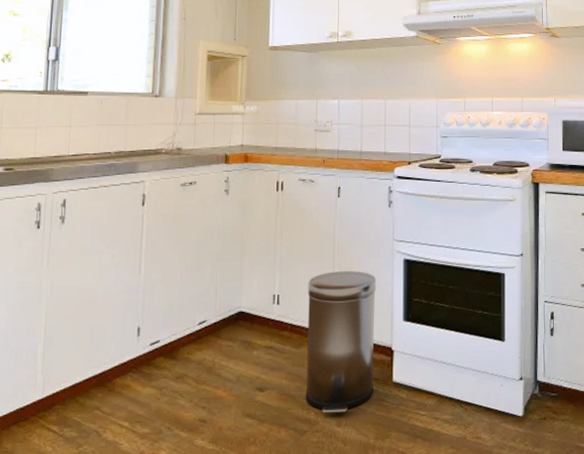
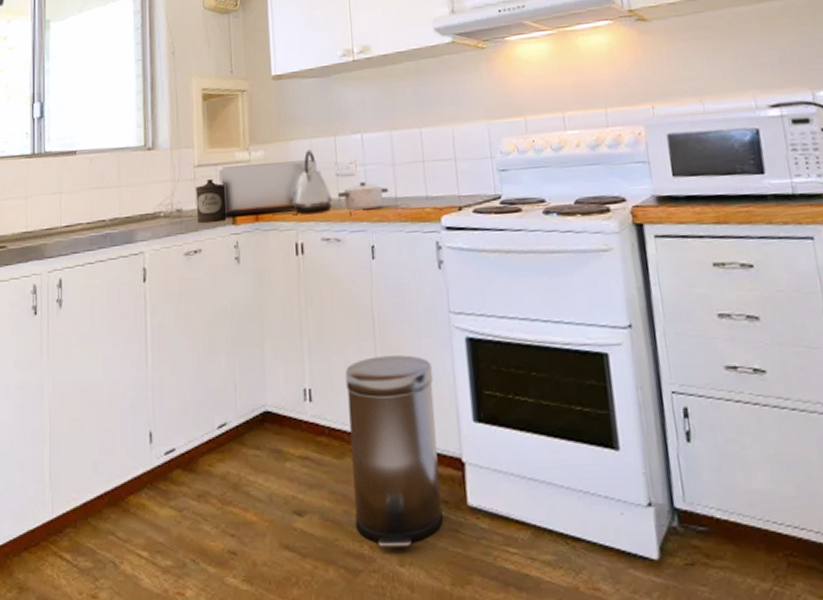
canister: none [194,125,221,161] -> present [195,178,227,224]
toaster: none [216,115,303,158] -> present [218,159,321,218]
kettle: none [277,109,311,160] -> present [293,150,333,215]
cooking pot: none [315,137,356,159] -> present [338,182,389,211]

